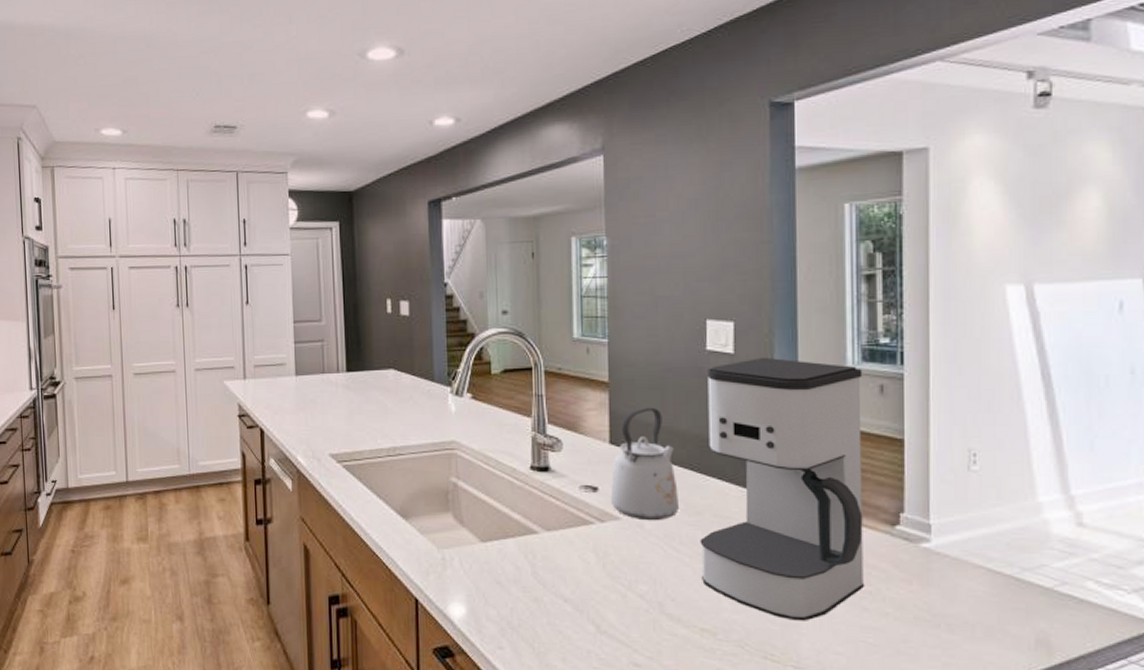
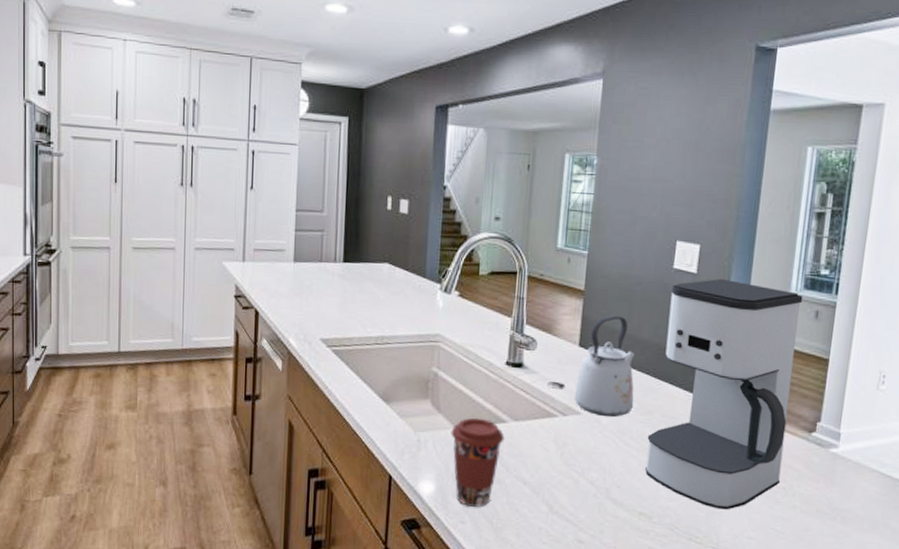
coffee cup: none [477,529,538,630] -> present [451,417,505,507]

